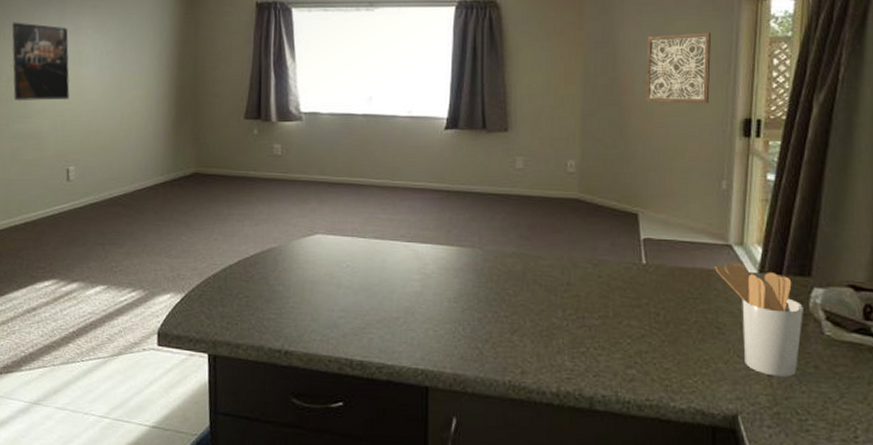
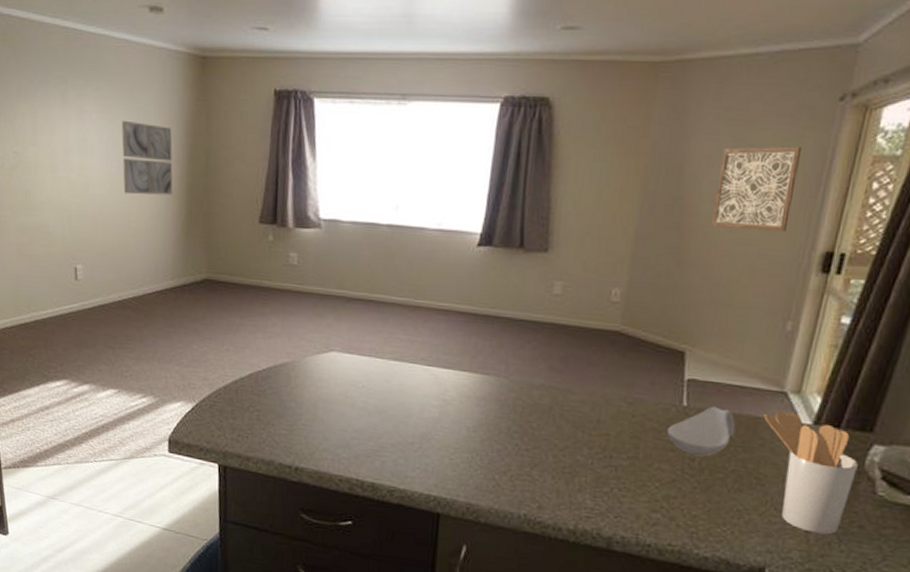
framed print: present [12,22,70,101] -> none [12,103,75,194]
wall art: none [115,33,163,99] -> present [122,120,173,196]
spoon rest: none [631,262,692,311] -> present [667,406,736,457]

